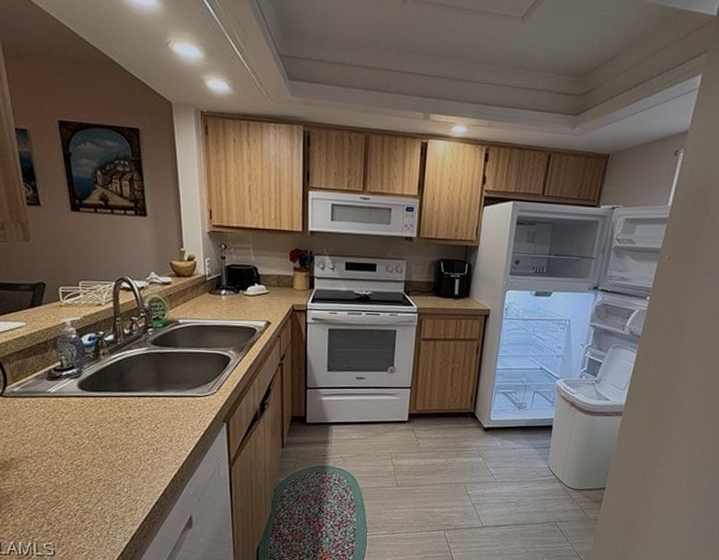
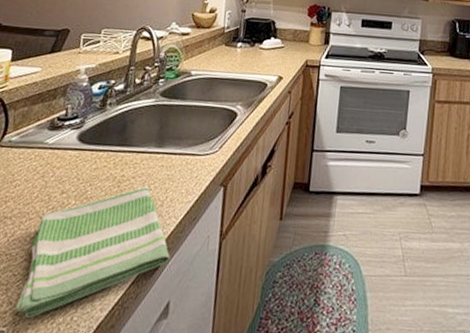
dish towel: none [56,426,186,535] -> present [15,187,170,319]

